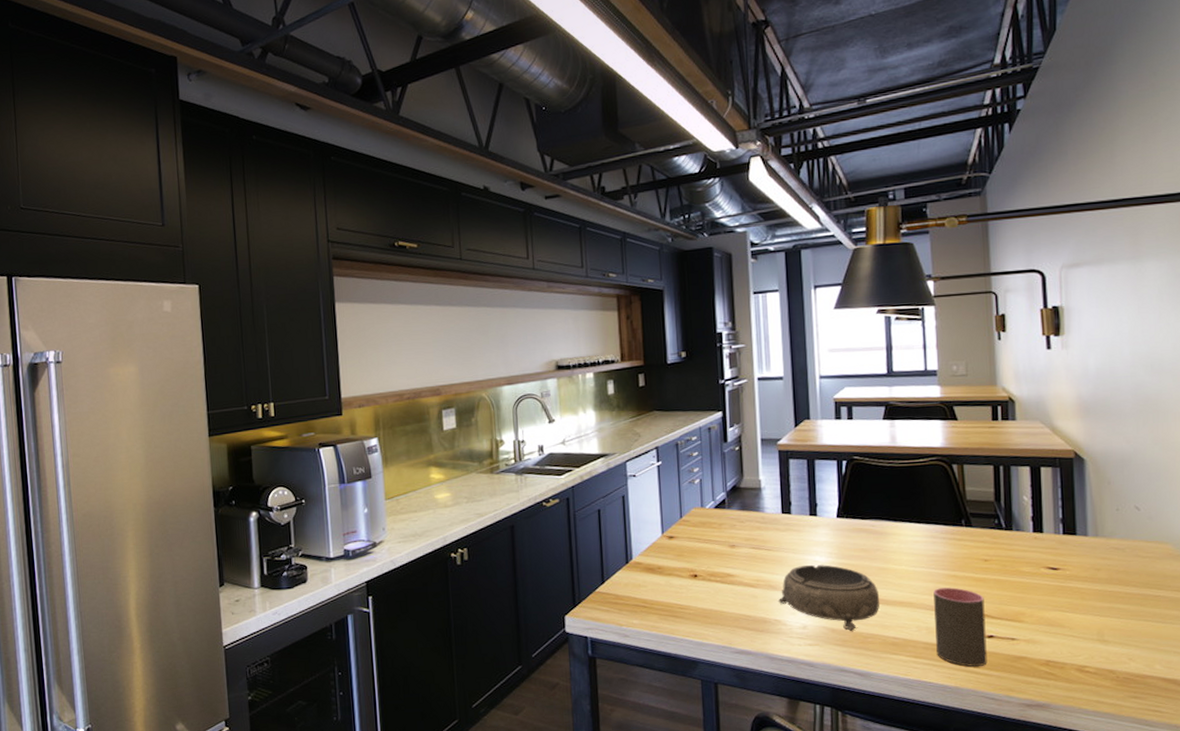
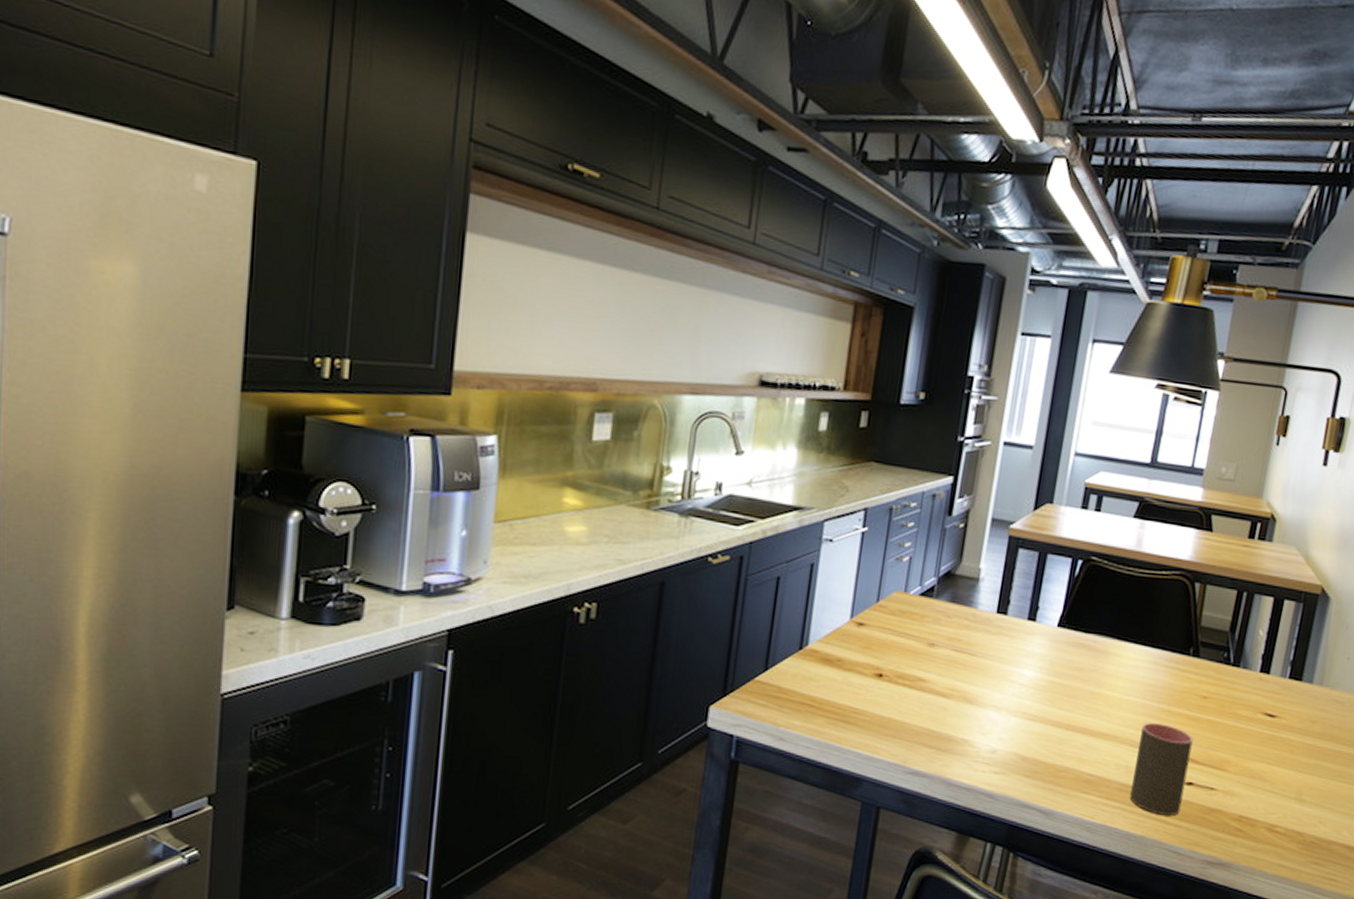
decorative bowl: present [779,564,880,631] -> none [971,678,1084,761]

